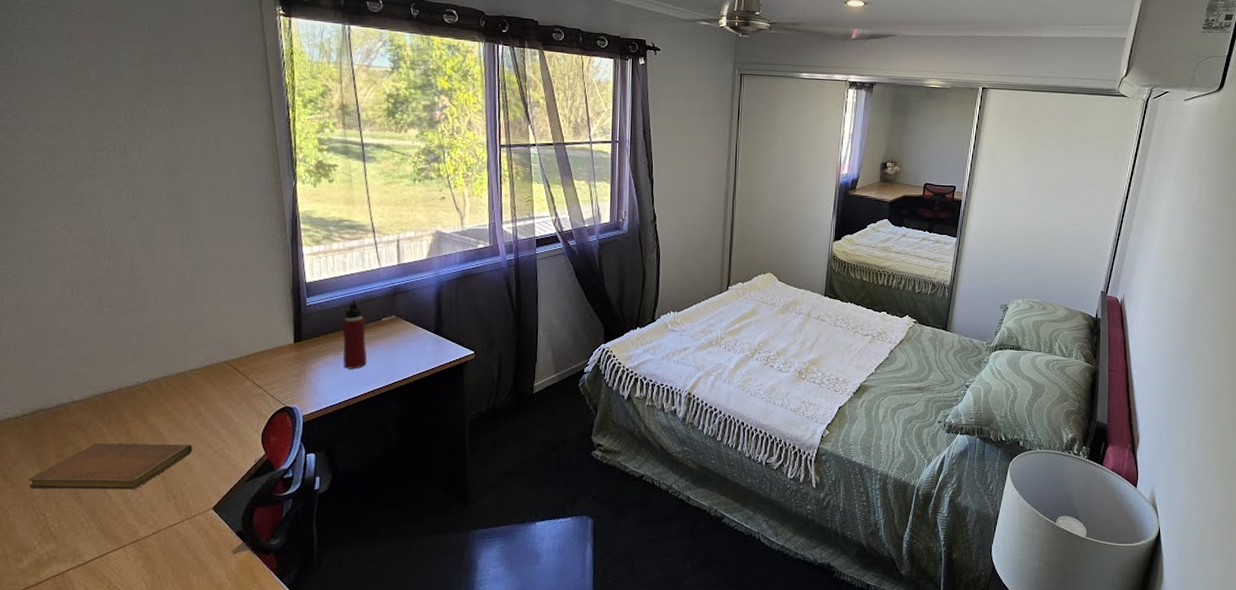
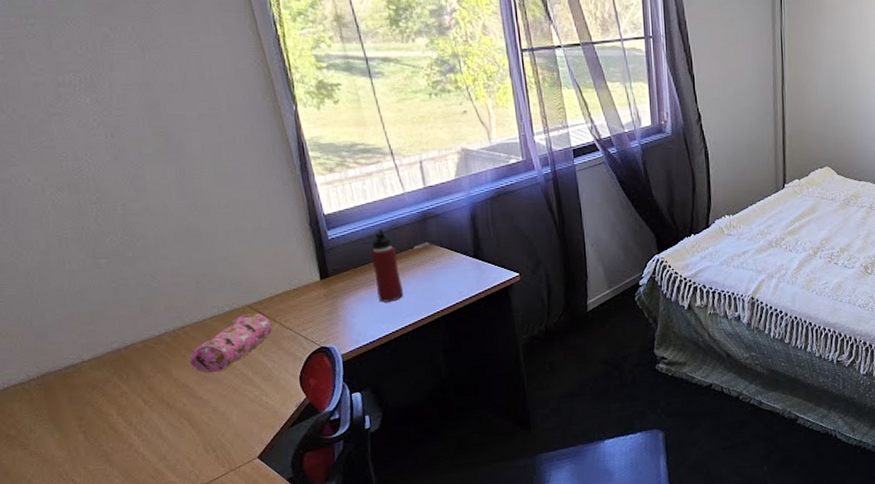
notebook: present [28,442,192,490] -> none [48,395,226,455]
pencil case: none [166,369,245,423] -> present [189,313,272,373]

